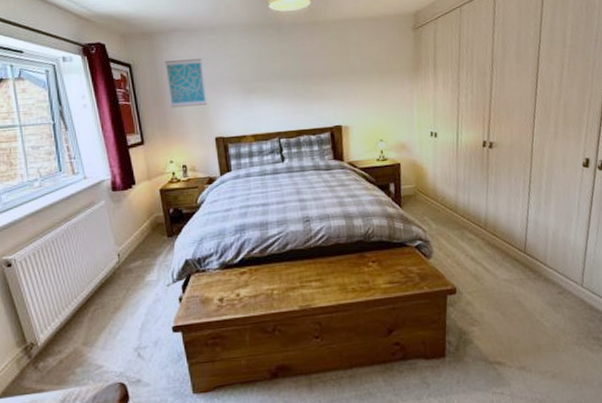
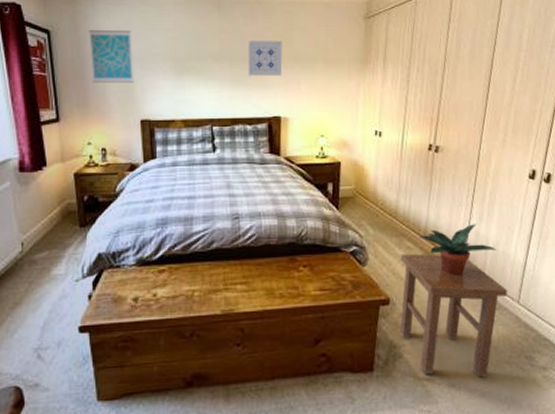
wall art: none [307,57,340,91] -> present [247,41,283,76]
stool: none [463,244,571,359] -> present [399,253,507,378]
potted plant: none [480,213,557,264] -> present [419,224,497,277]

